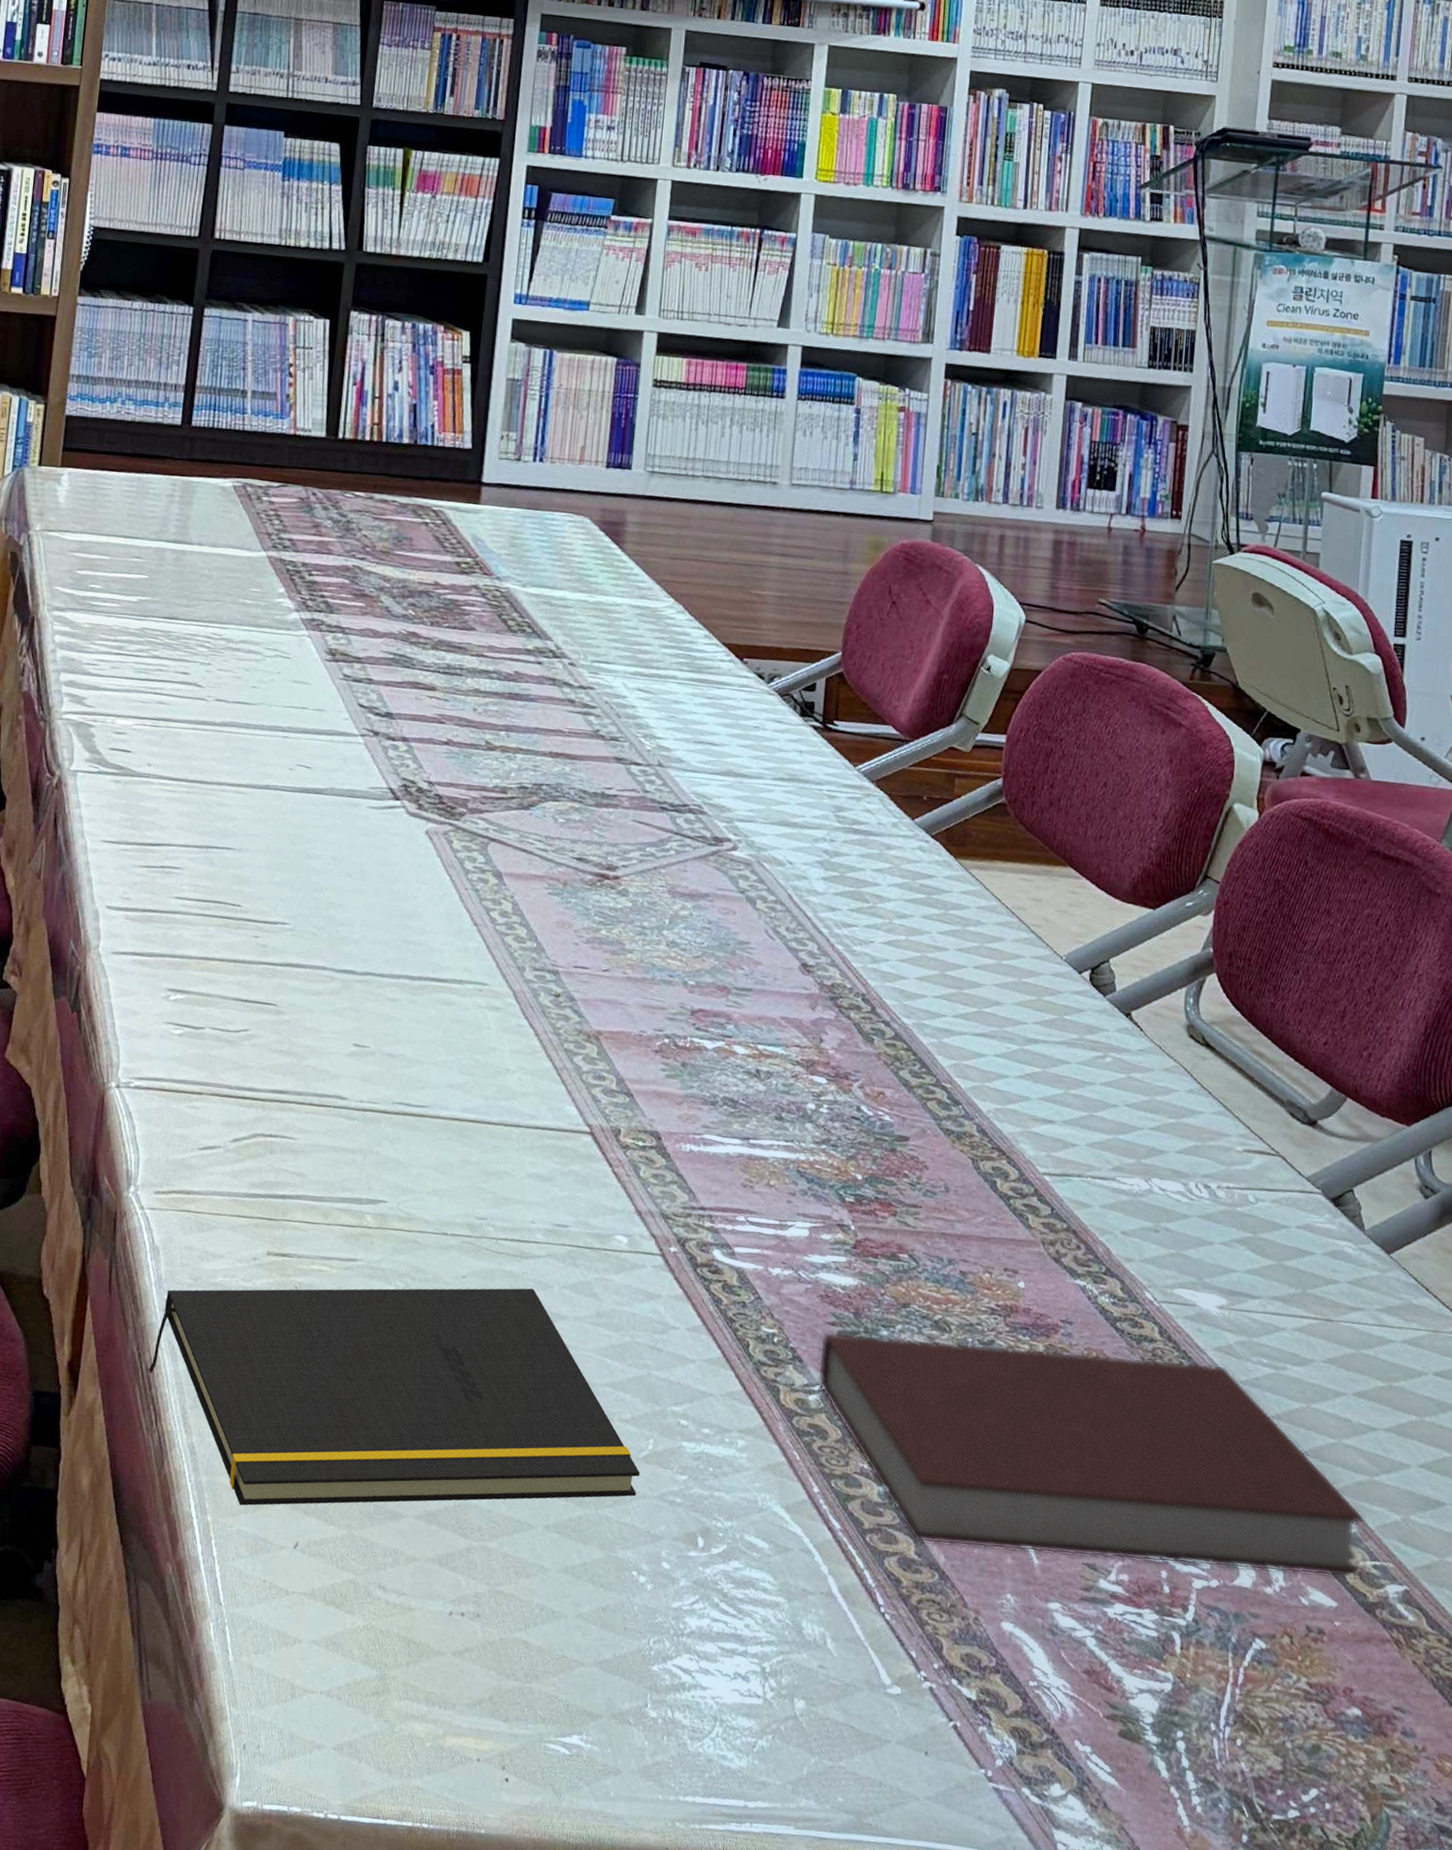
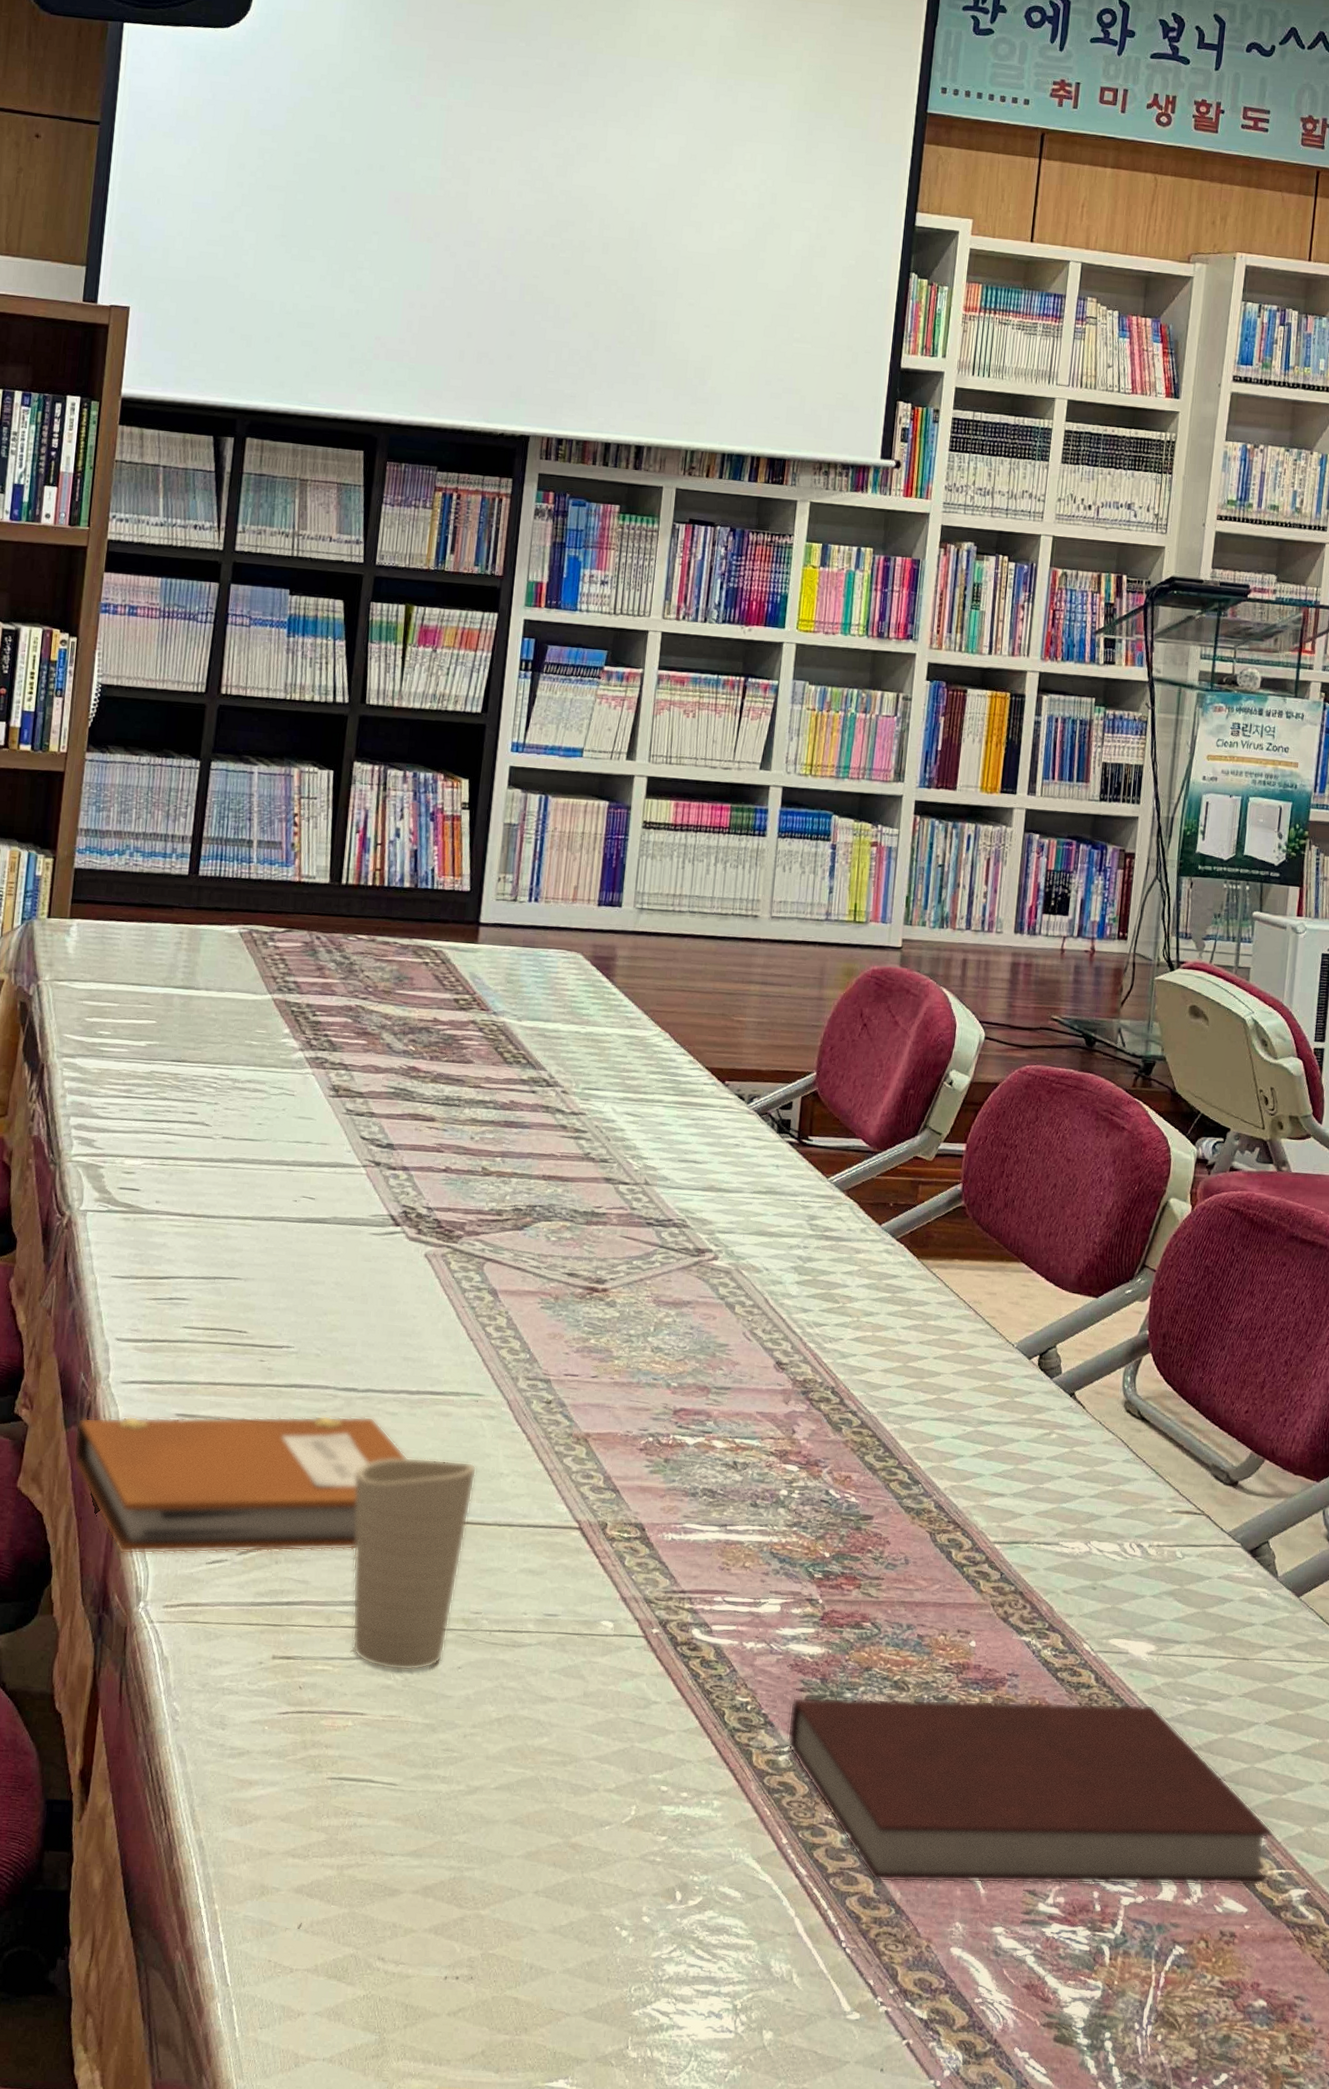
notebook: none [62,988,409,1145] -> present [73,1415,408,1555]
notepad: present [148,1288,641,1506] -> none [157,1674,624,1893]
cup: none [350,1047,482,1278] -> present [352,1457,477,1671]

